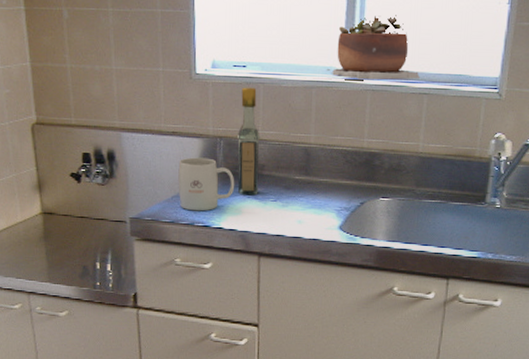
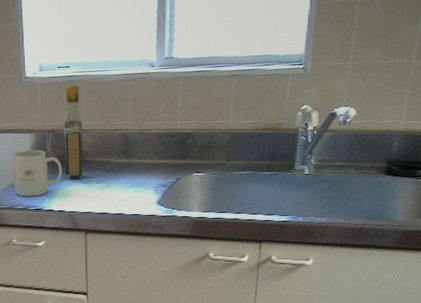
succulent plant: present [326,15,420,80] -> none [141,7,228,69]

